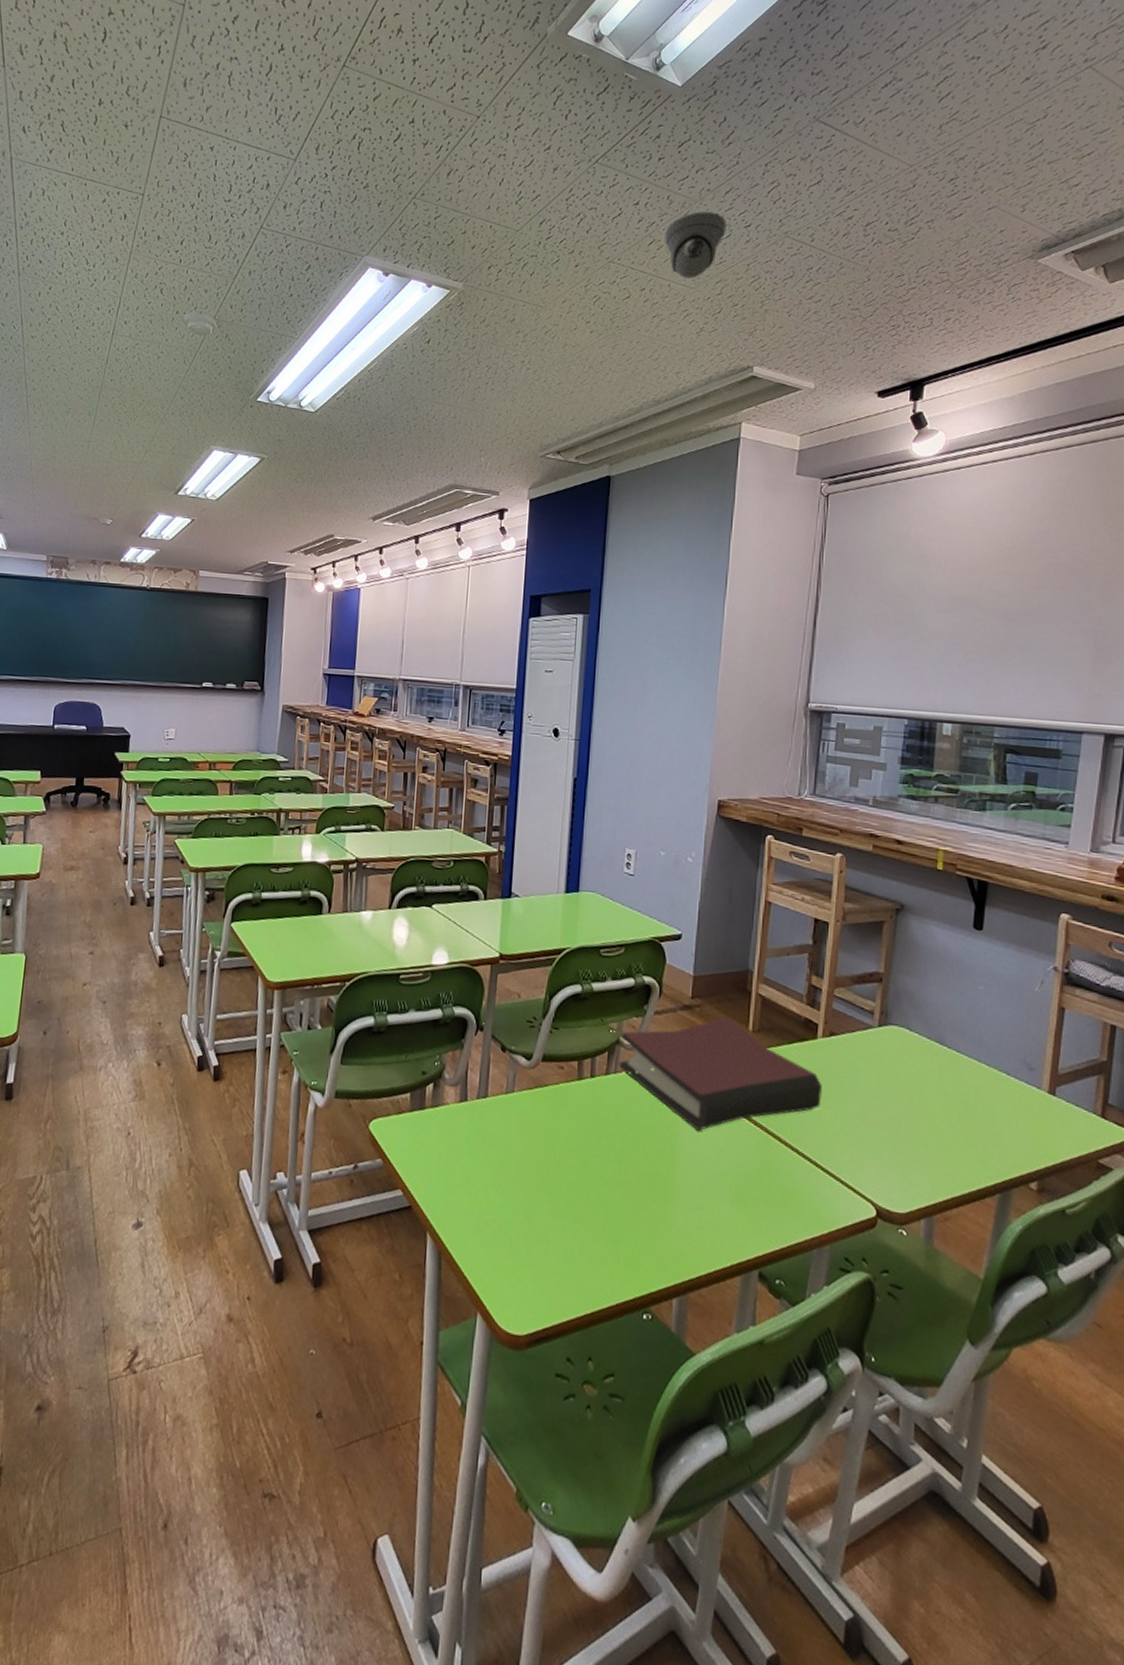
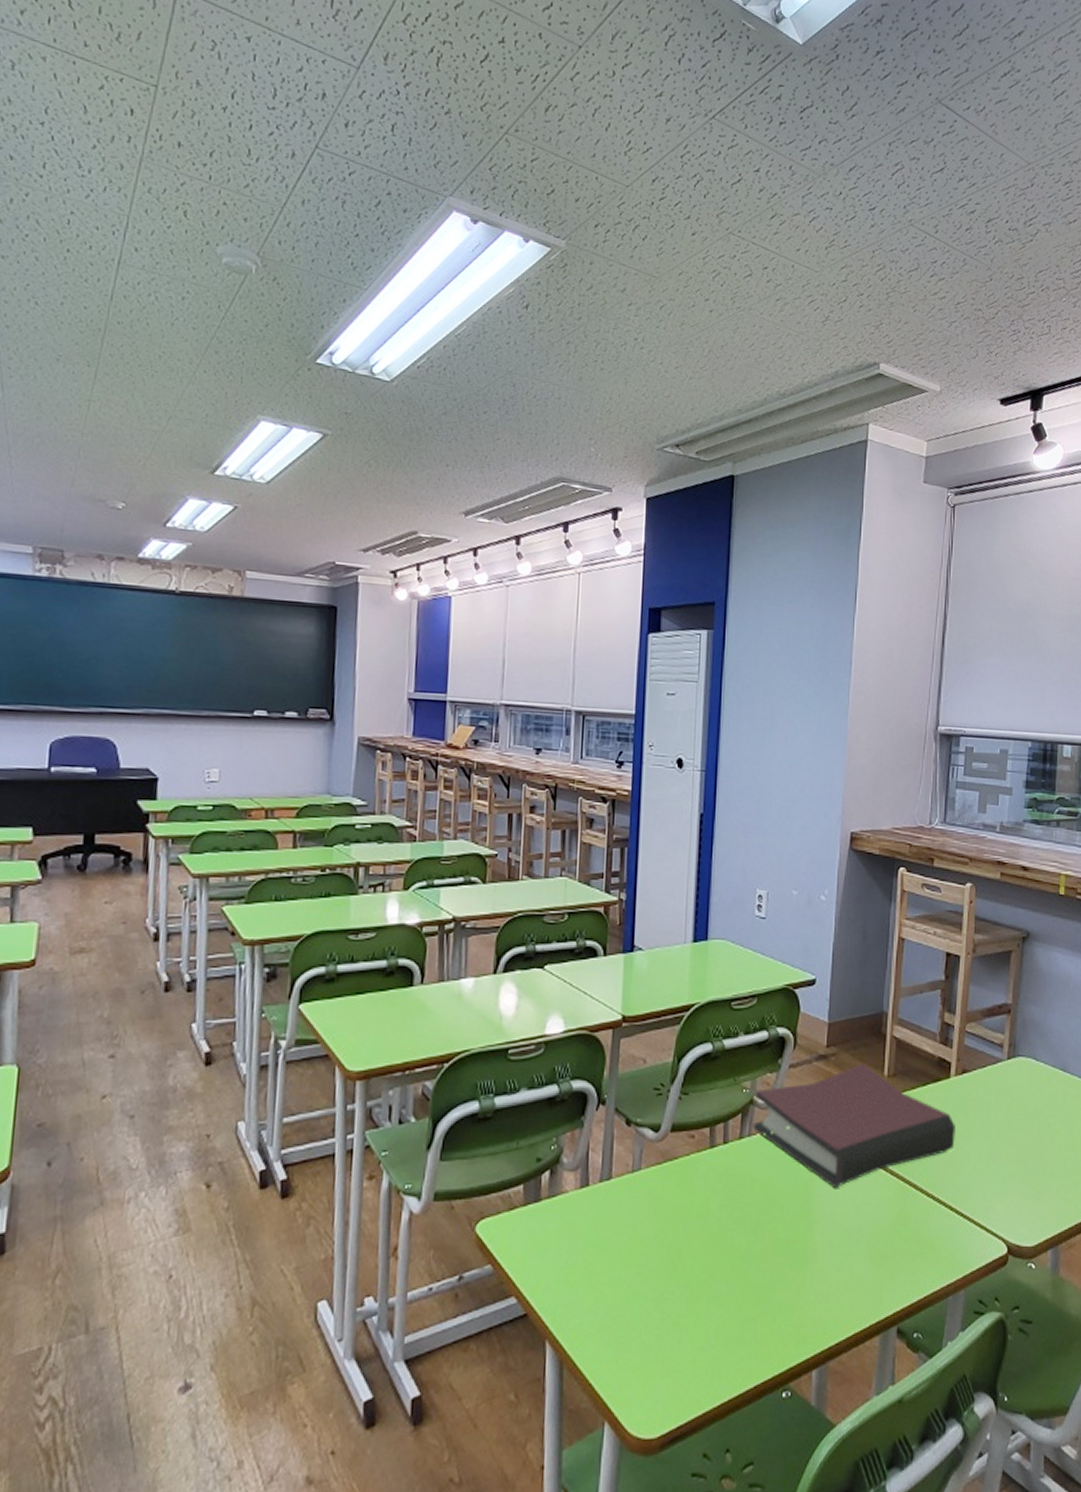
security camera: present [664,212,727,279] -> none [787,187,851,261]

